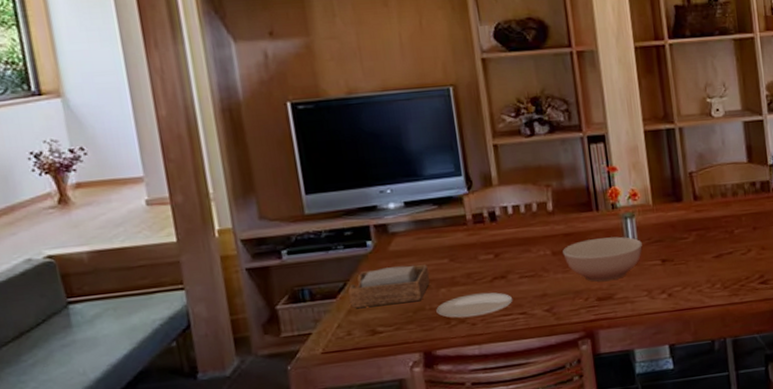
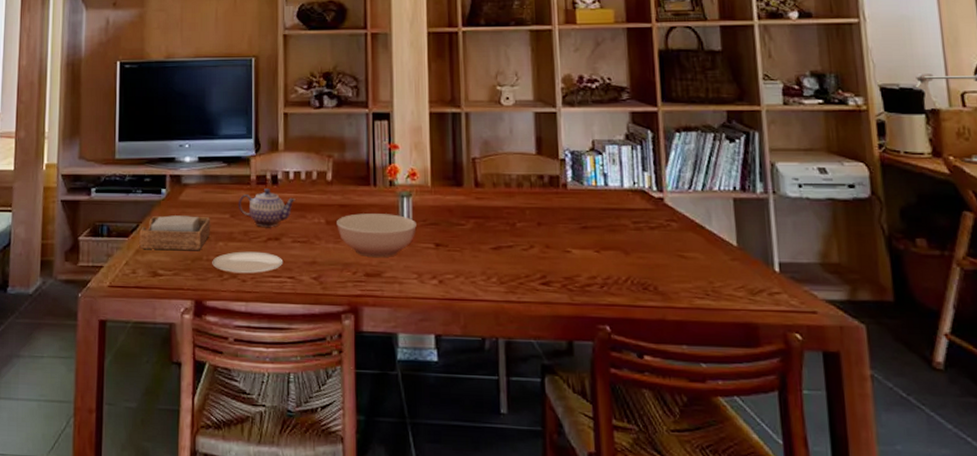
teapot: none [455,226,518,267] -> present [238,189,296,227]

